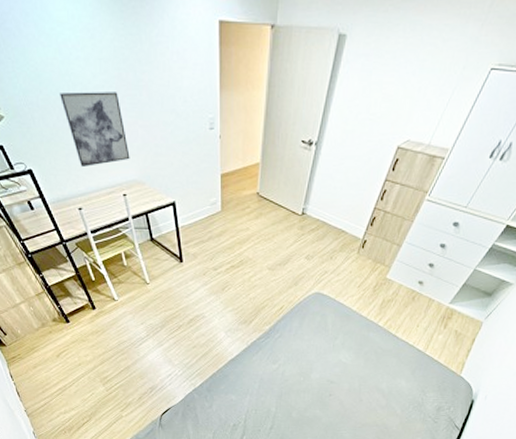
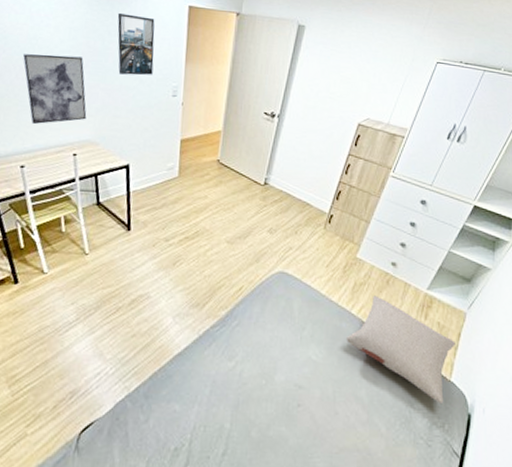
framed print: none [145,37,188,109] -> present [117,13,155,76]
pillow: none [373,310,469,393] -> present [347,295,456,404]

